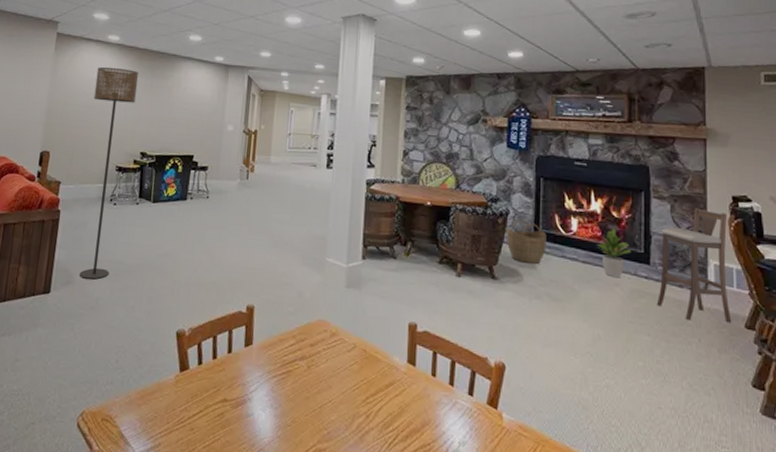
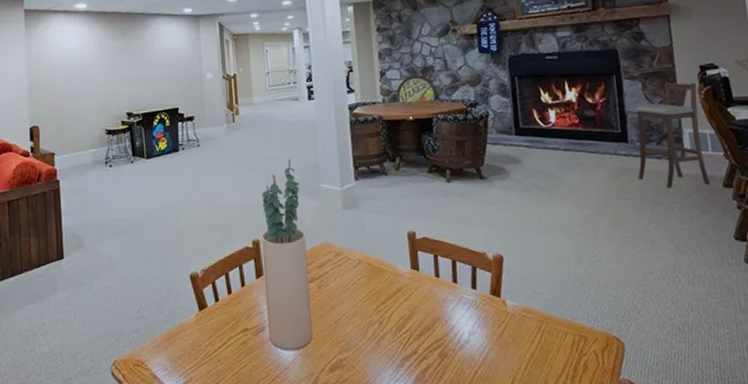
floor lamp: present [80,67,139,280] -> none [70,34,117,240]
vase: none [248,226,305,432] -> present [261,159,313,352]
woven basket: present [506,218,547,265] -> none [488,118,529,160]
potted plant: present [597,228,632,278] -> none [576,113,610,160]

